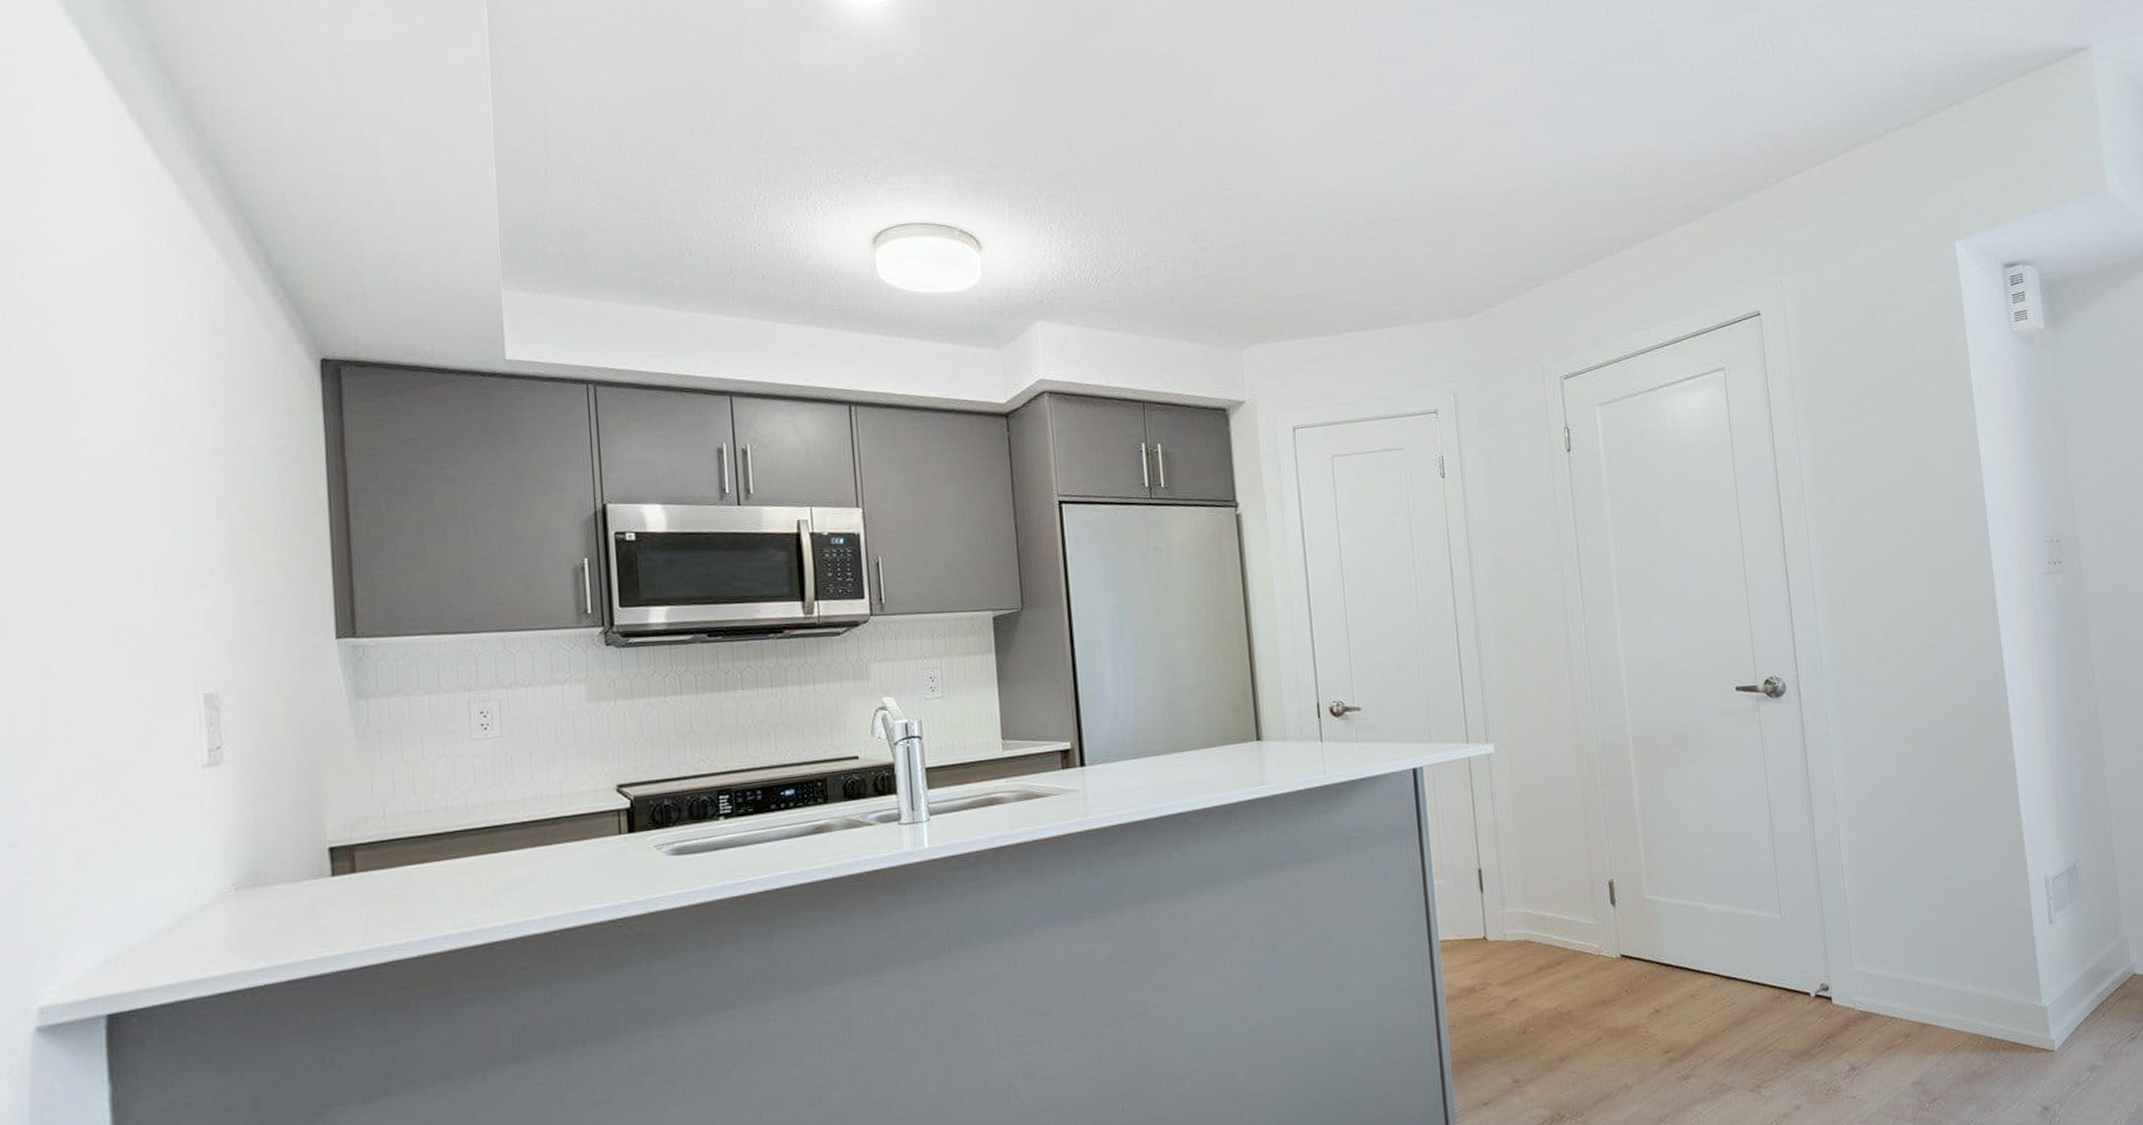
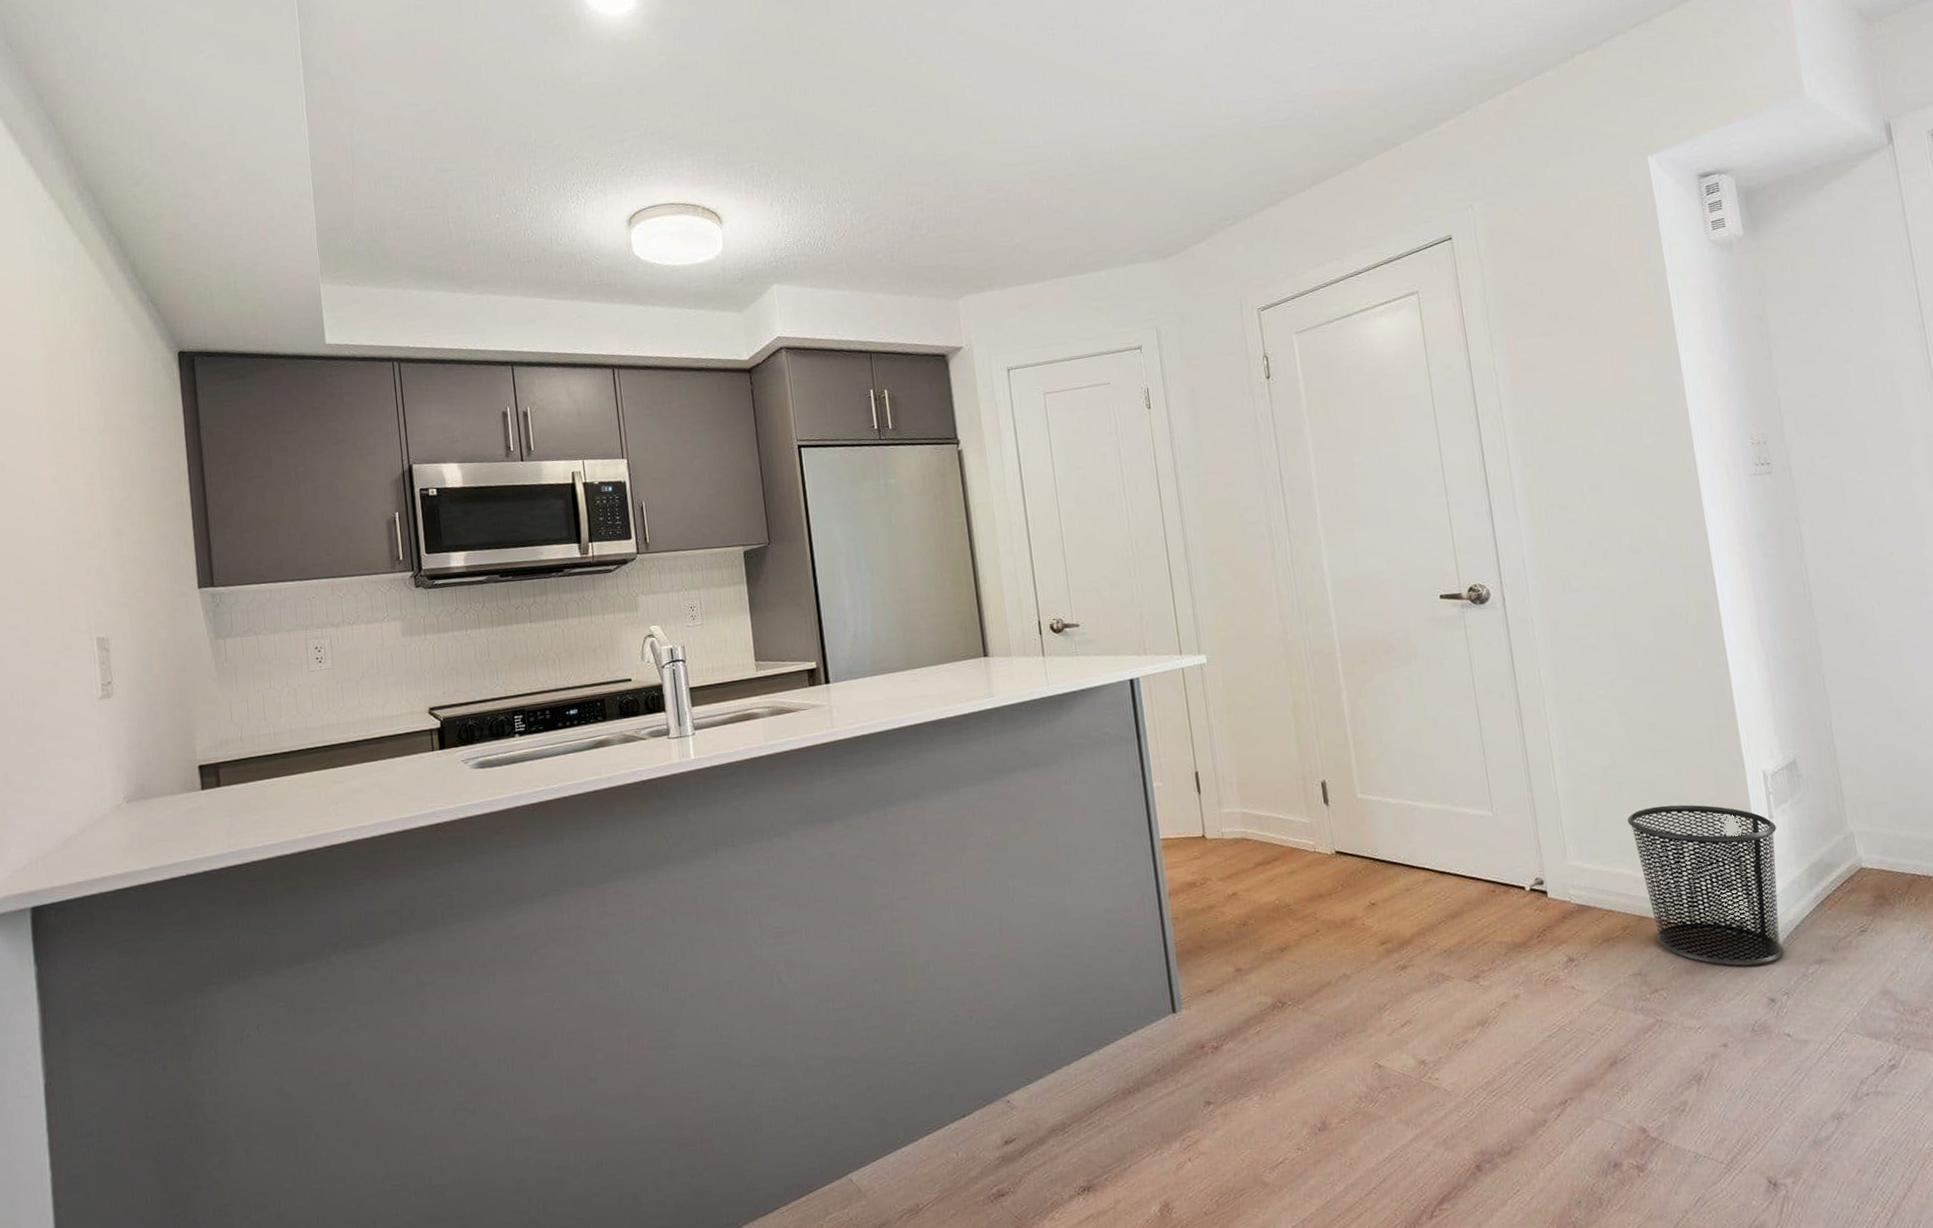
waste bin: none [1912,909,2059,1075] -> present [1627,804,1785,967]

